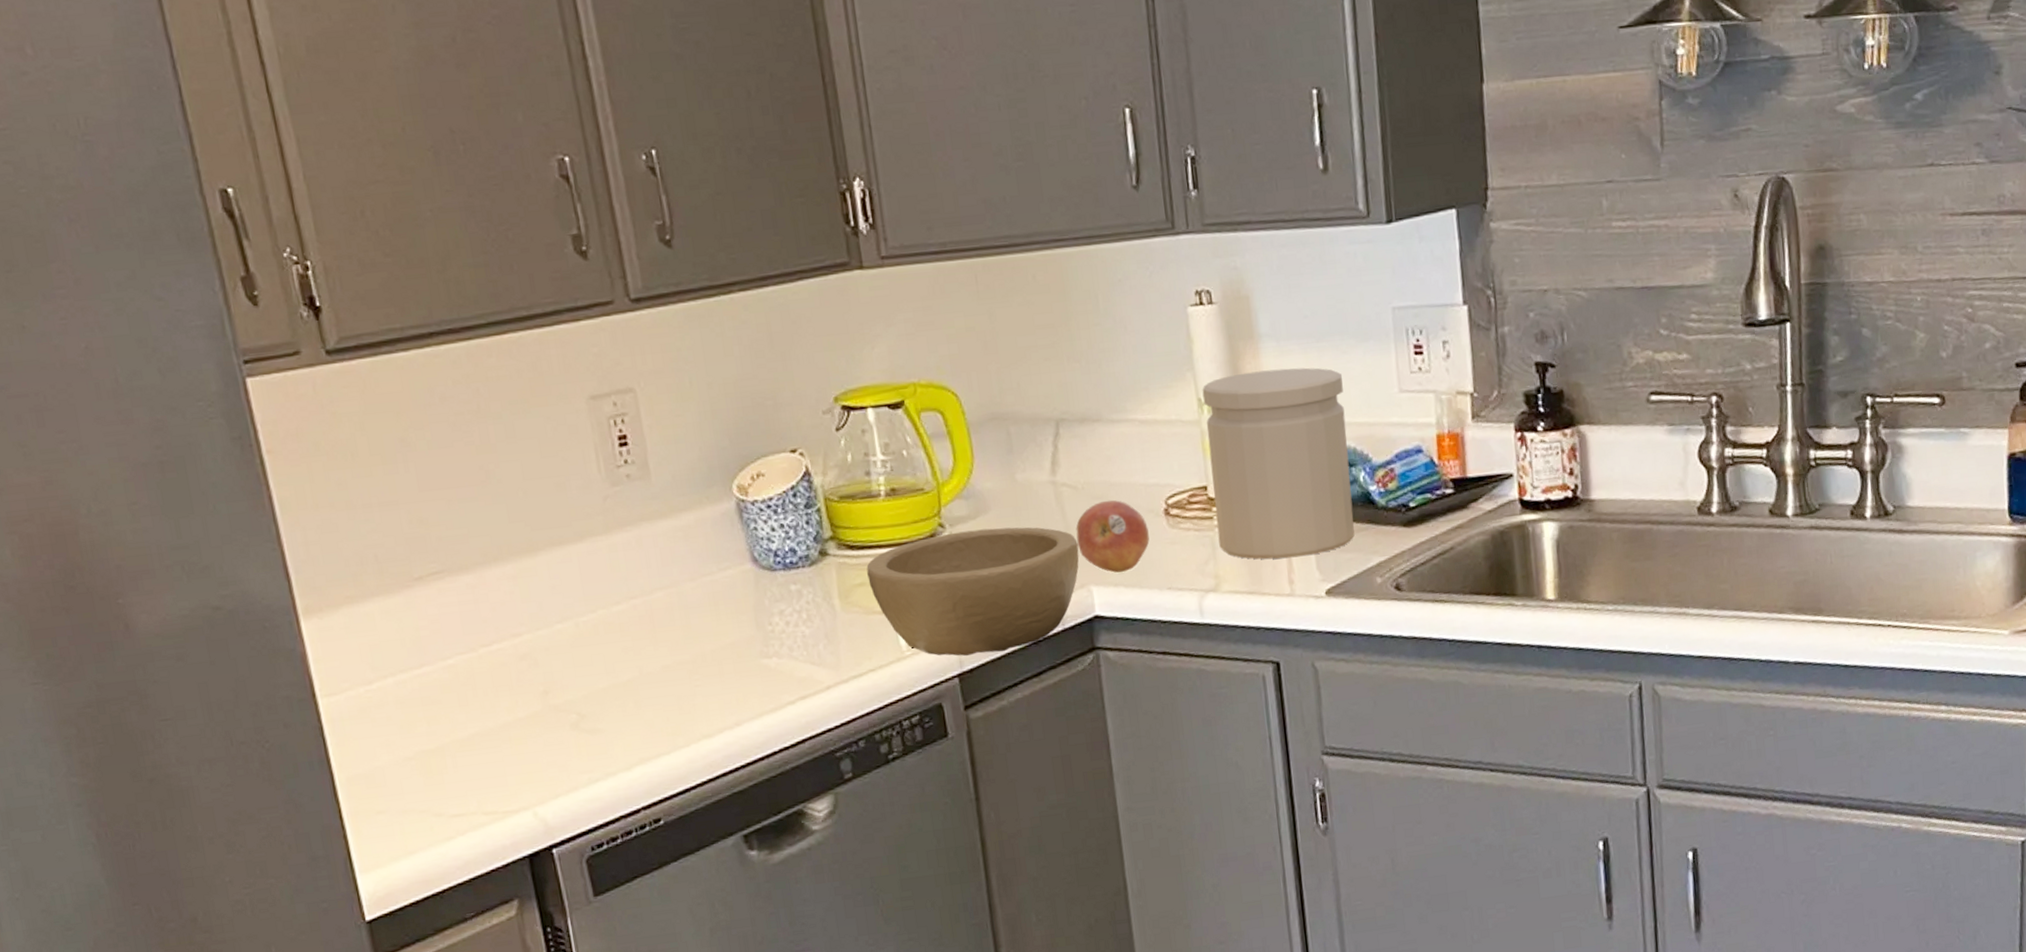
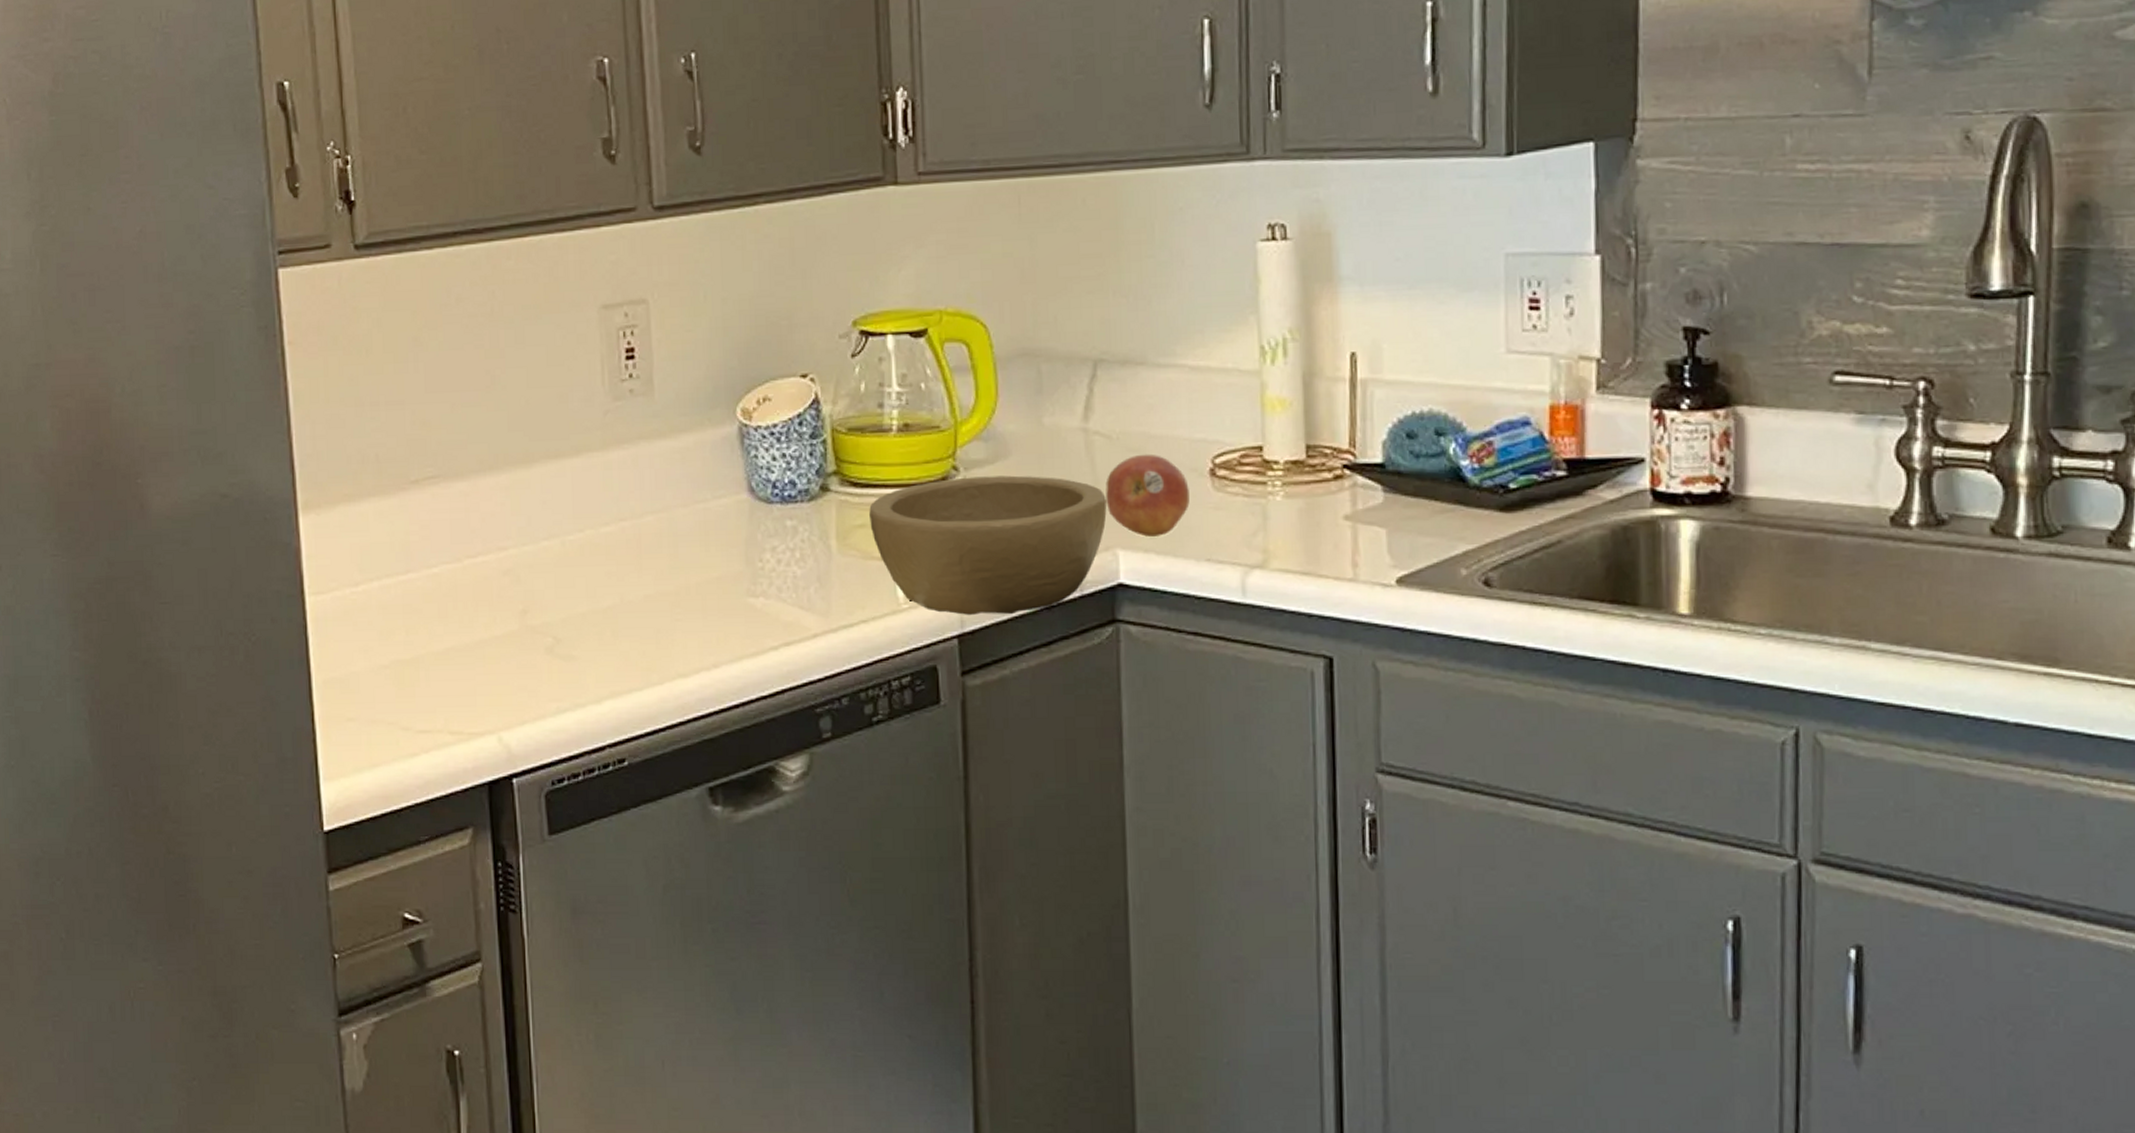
jar: present [1202,367,1355,560] -> none [1266,317,1438,537]

